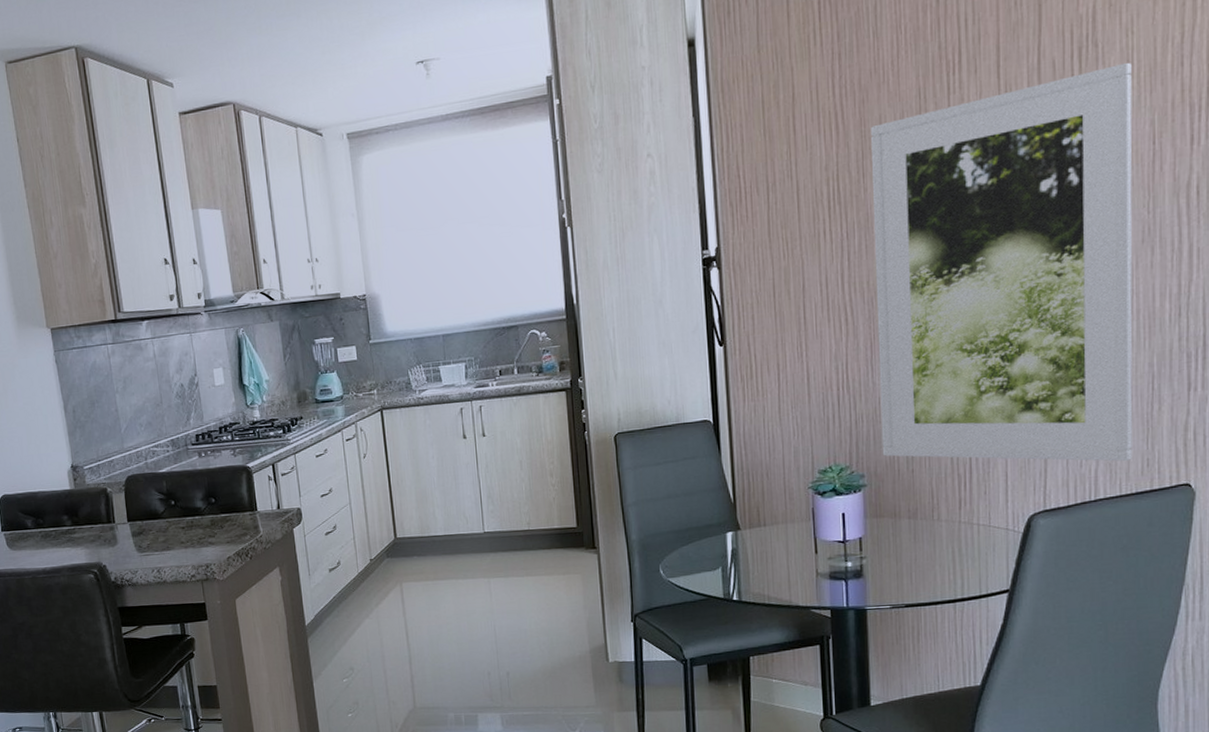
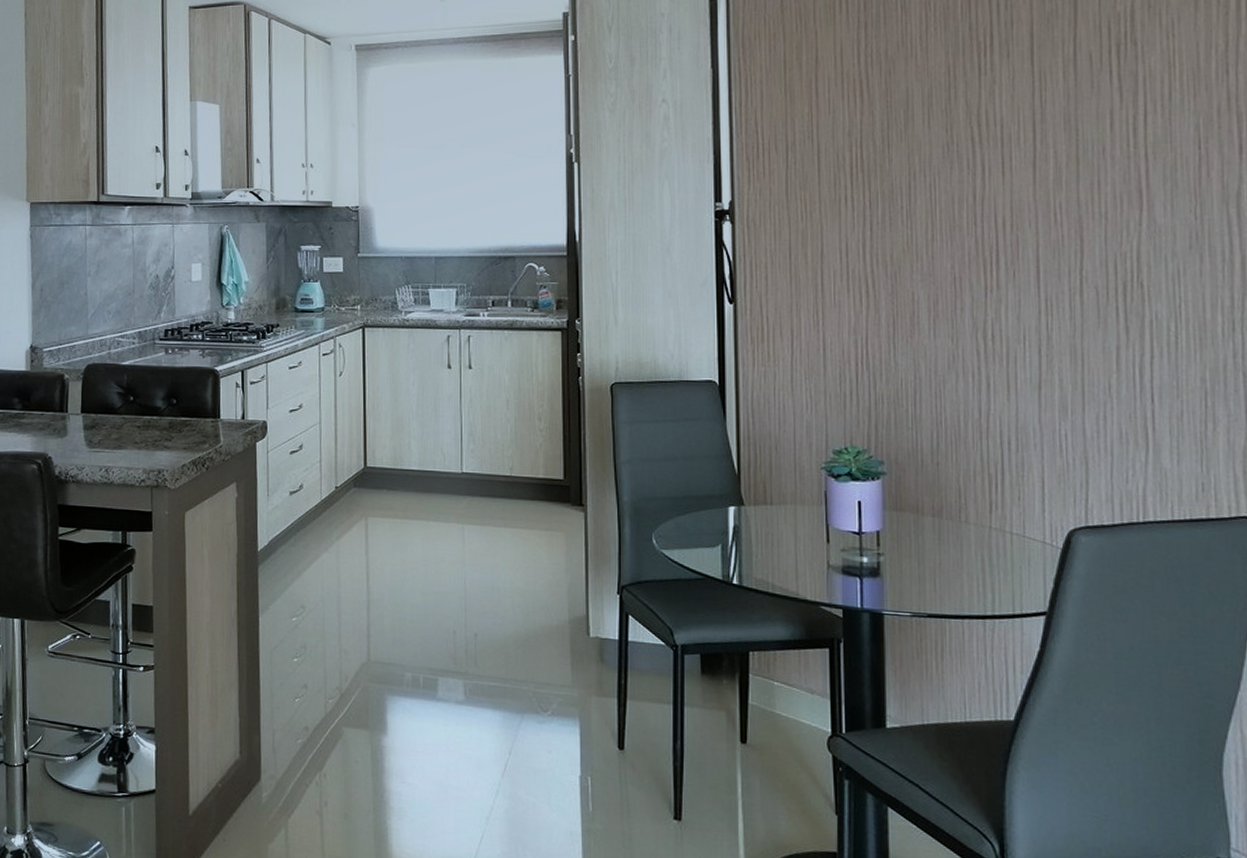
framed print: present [871,62,1133,462] -> none [897,64,1185,483]

